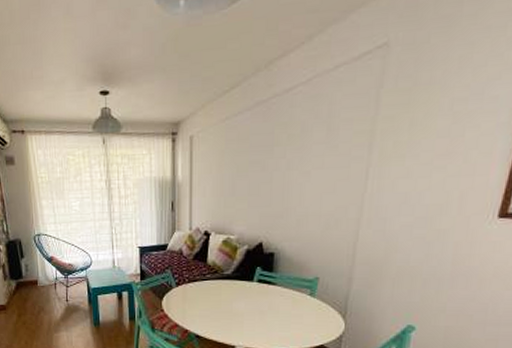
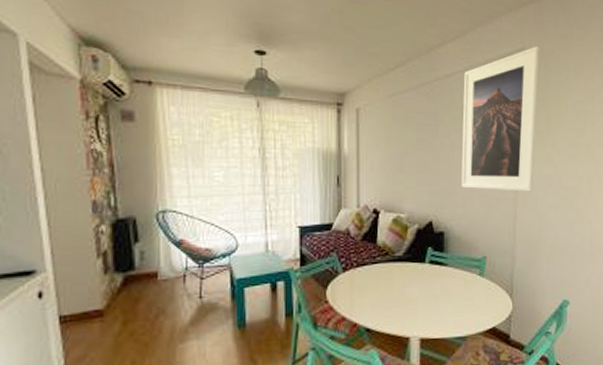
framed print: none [296,37,409,211] -> present [461,46,539,192]

